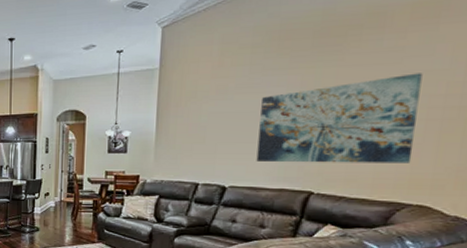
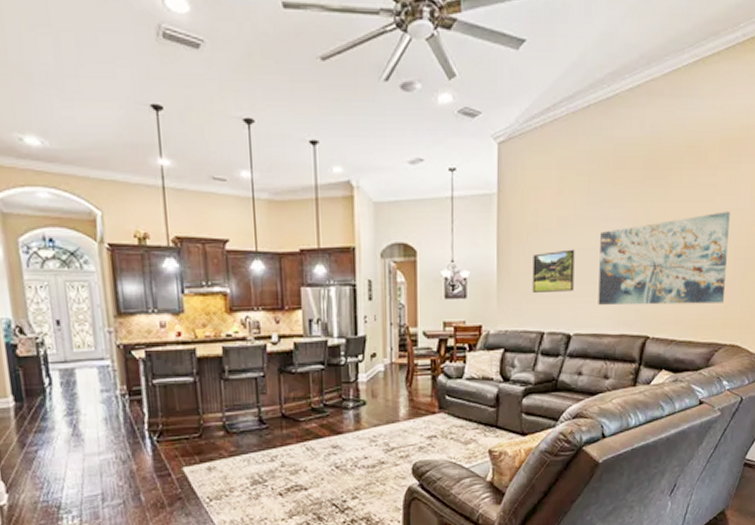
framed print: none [188,113,234,151] -> present [532,249,575,294]

